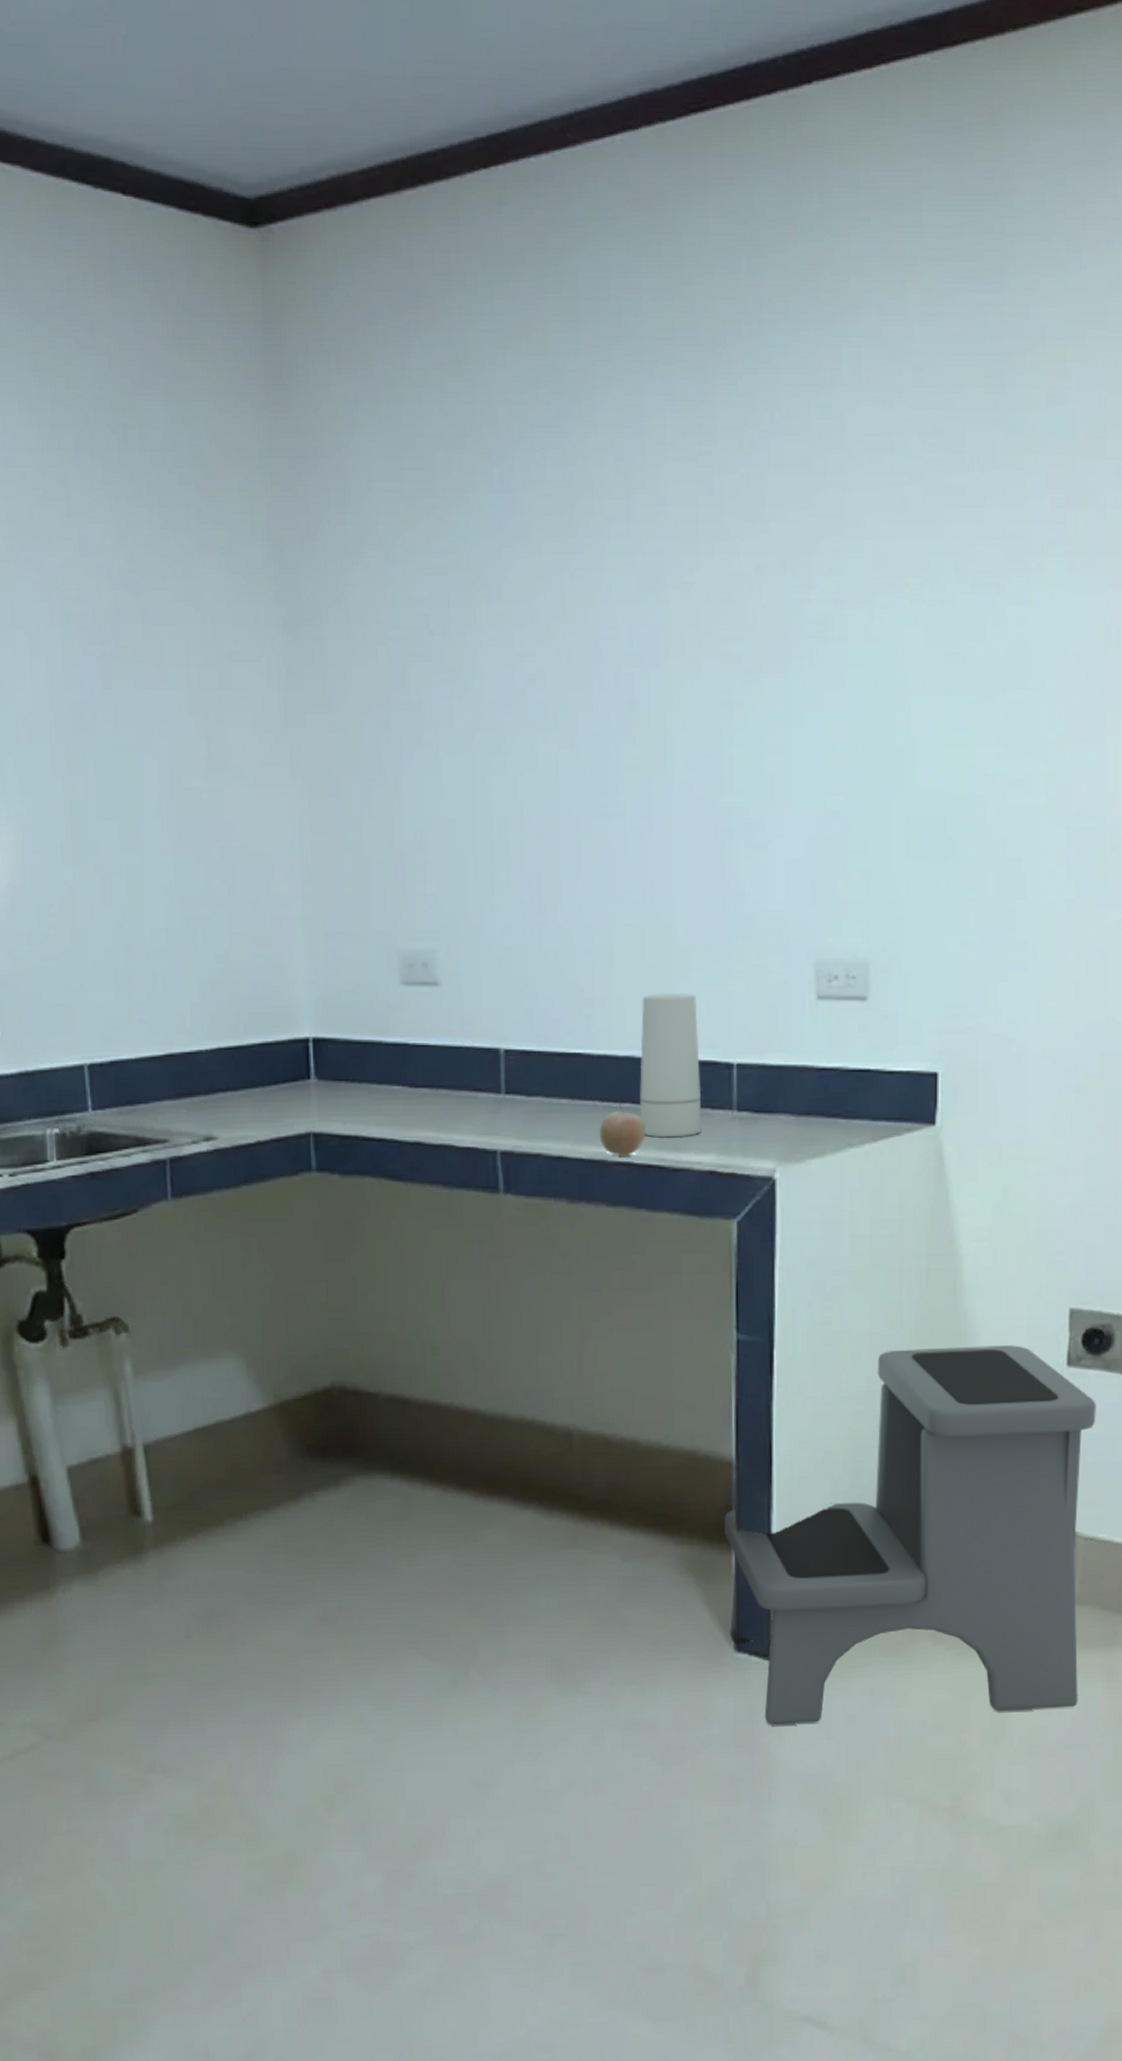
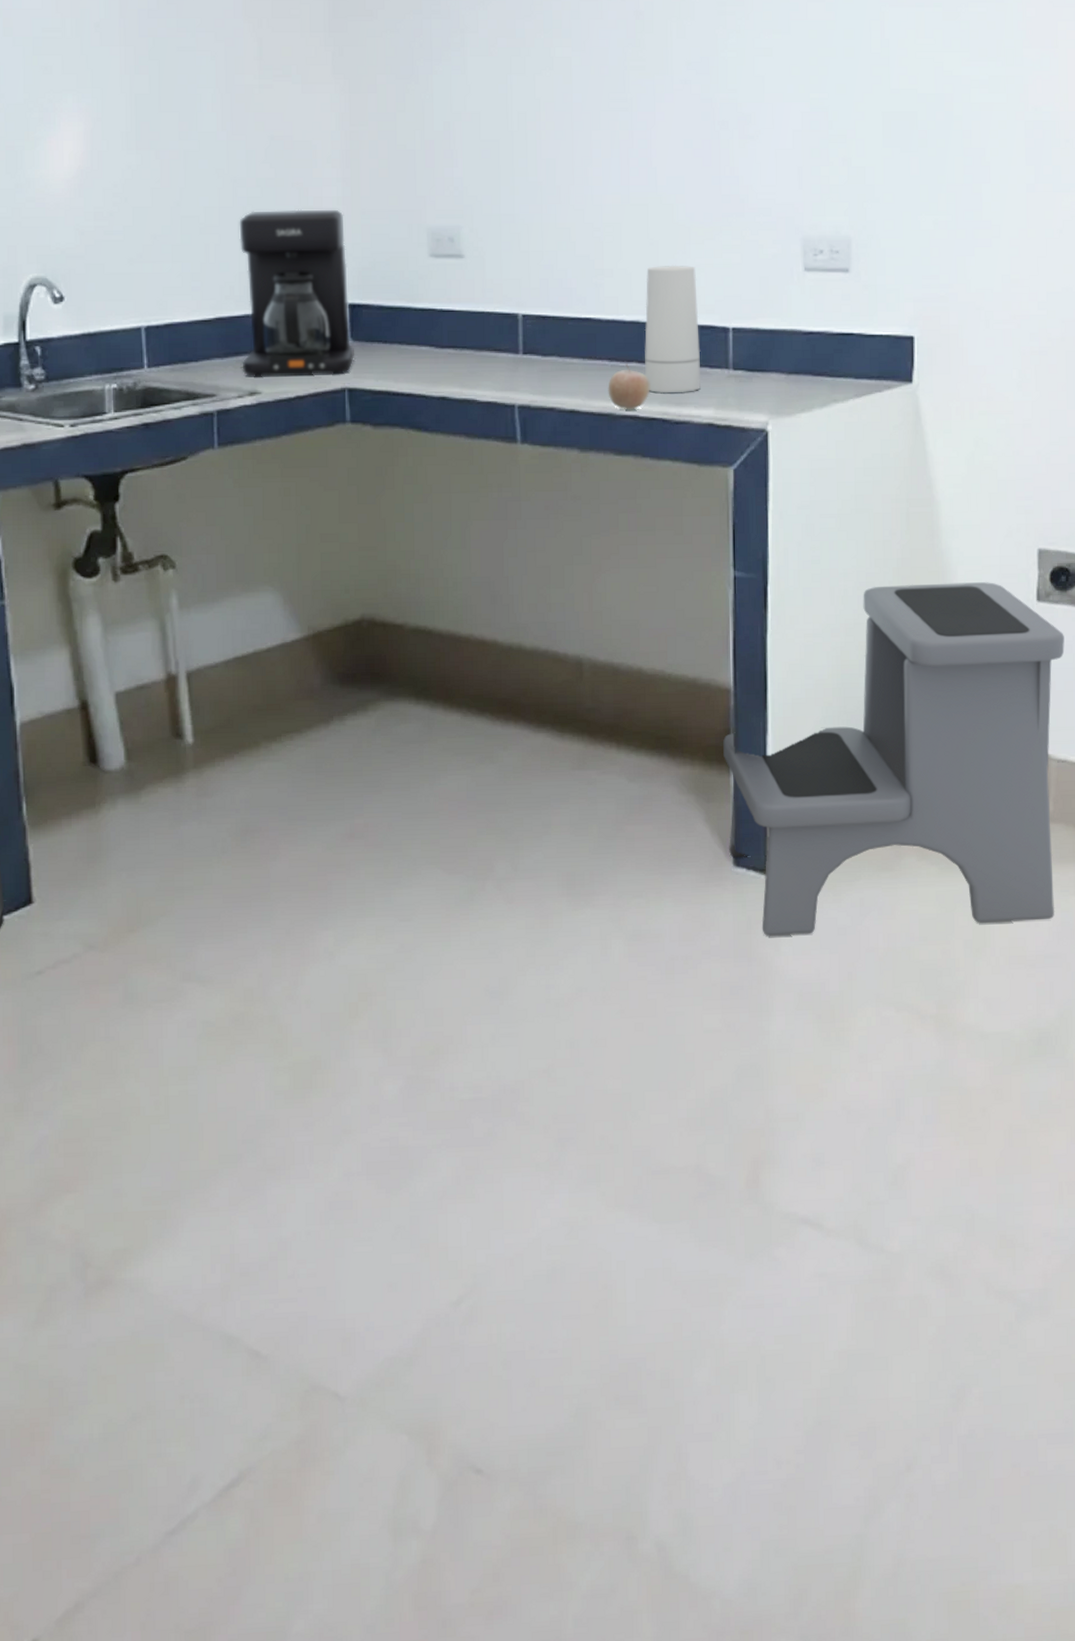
coffee maker: none [189,931,319,1119] -> present [239,209,354,376]

